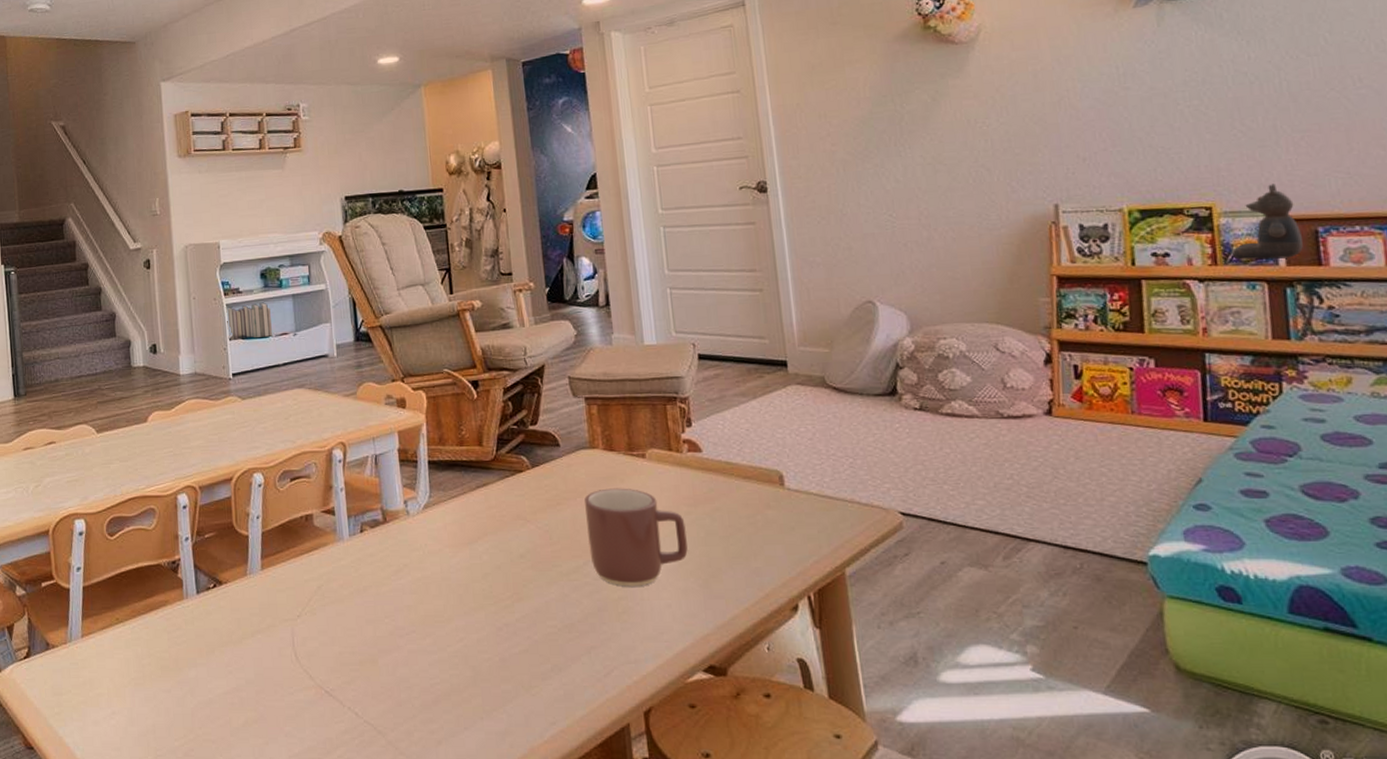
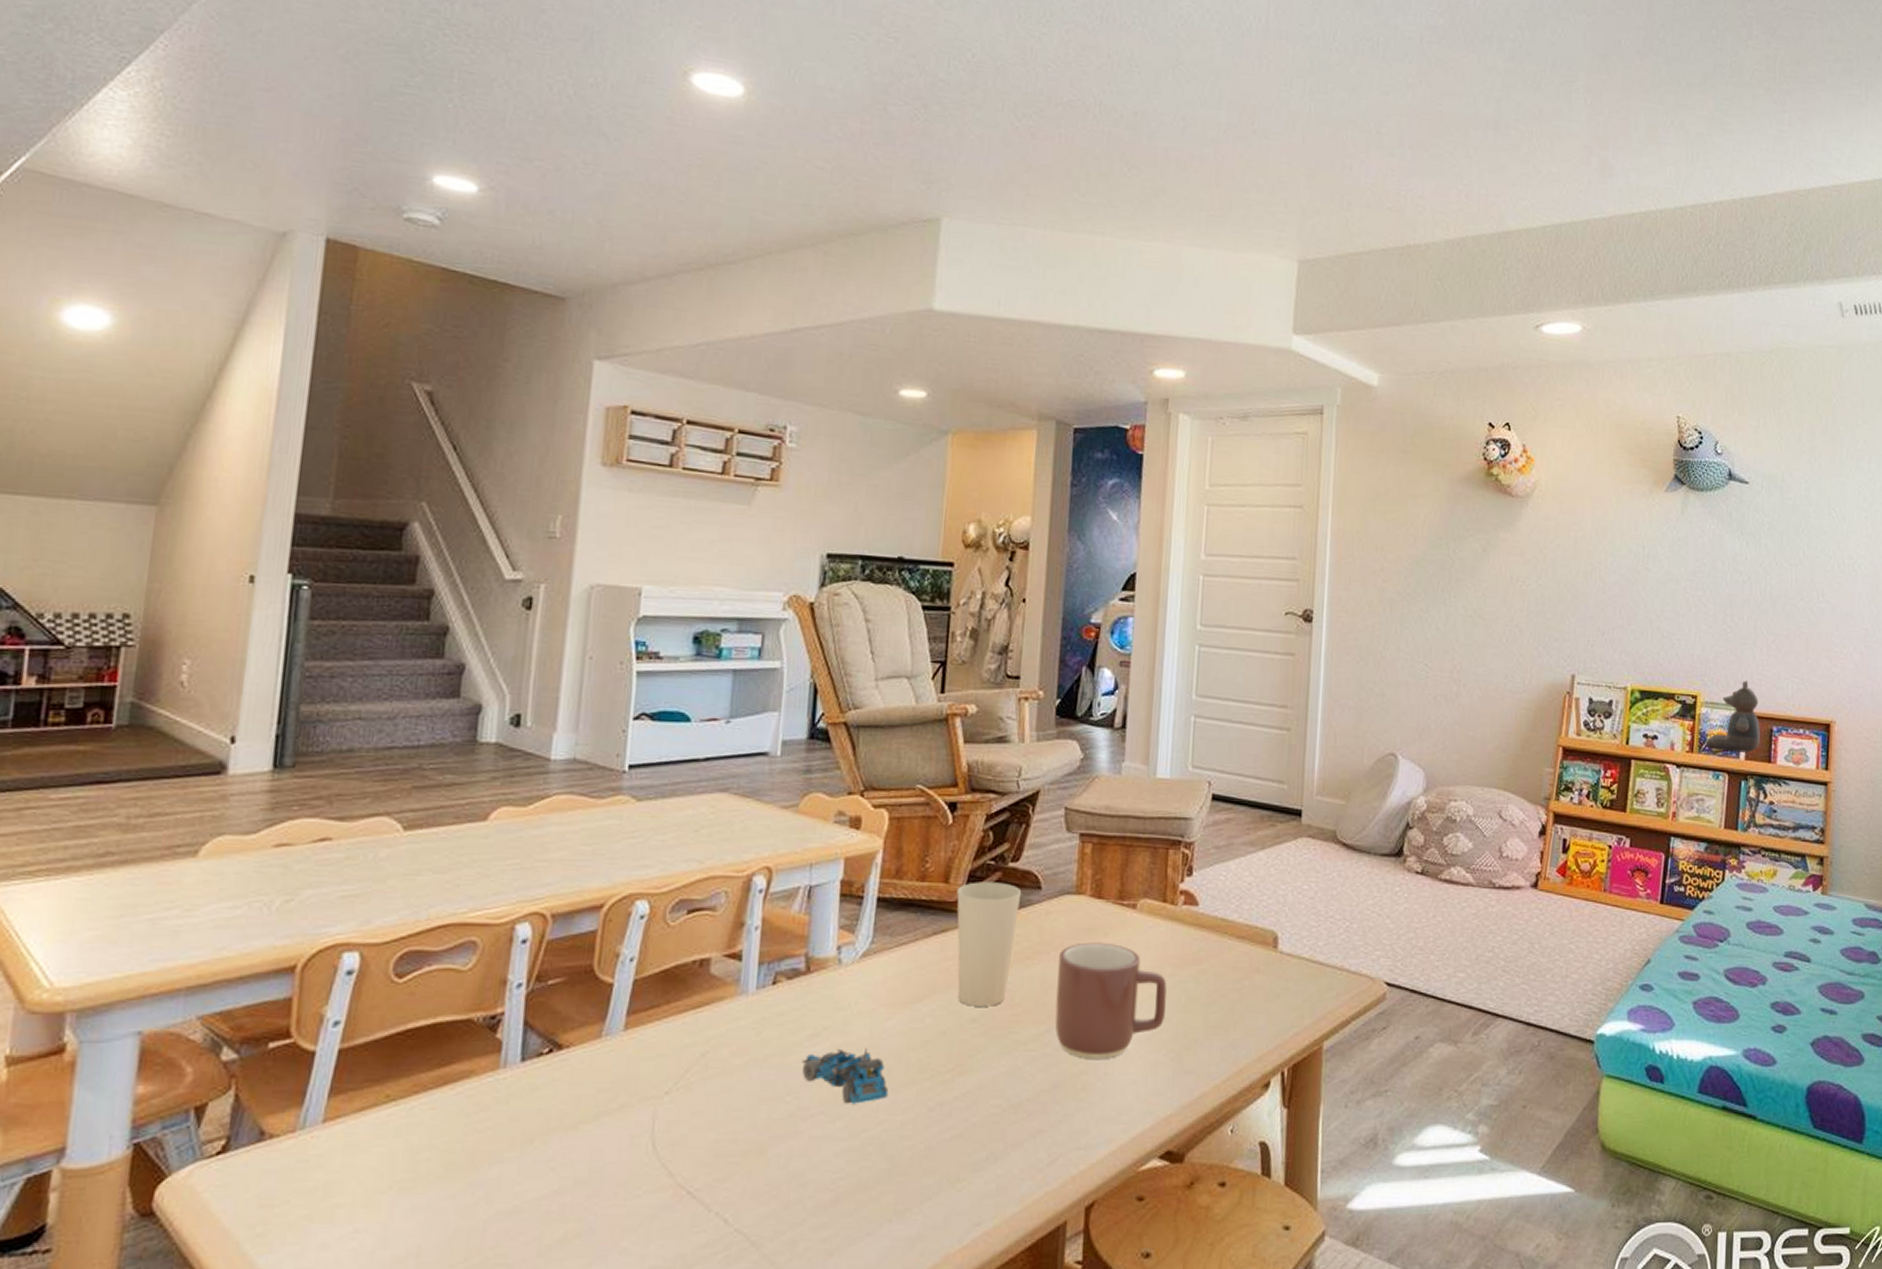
books: present [226,302,272,341] -> none [631,674,699,722]
toy truck: none [392,580,463,625] -> present [801,1048,889,1104]
cup: none [490,443,545,545] -> present [956,882,1022,1006]

